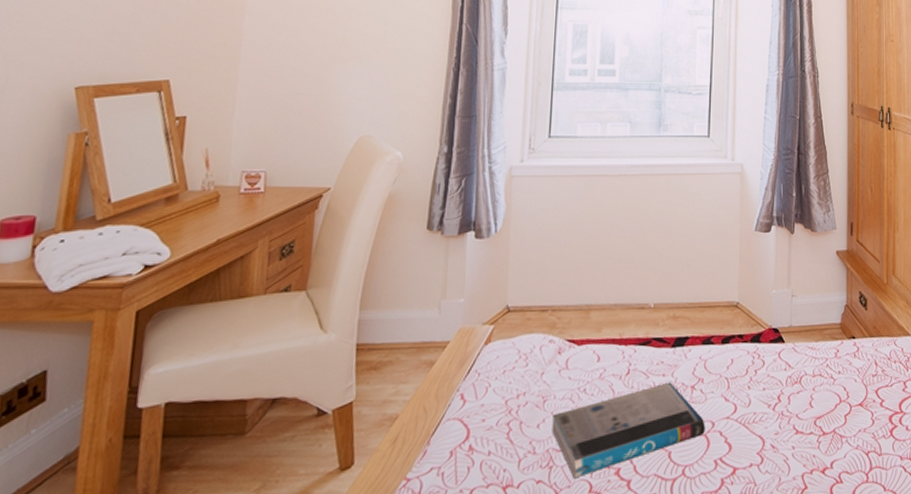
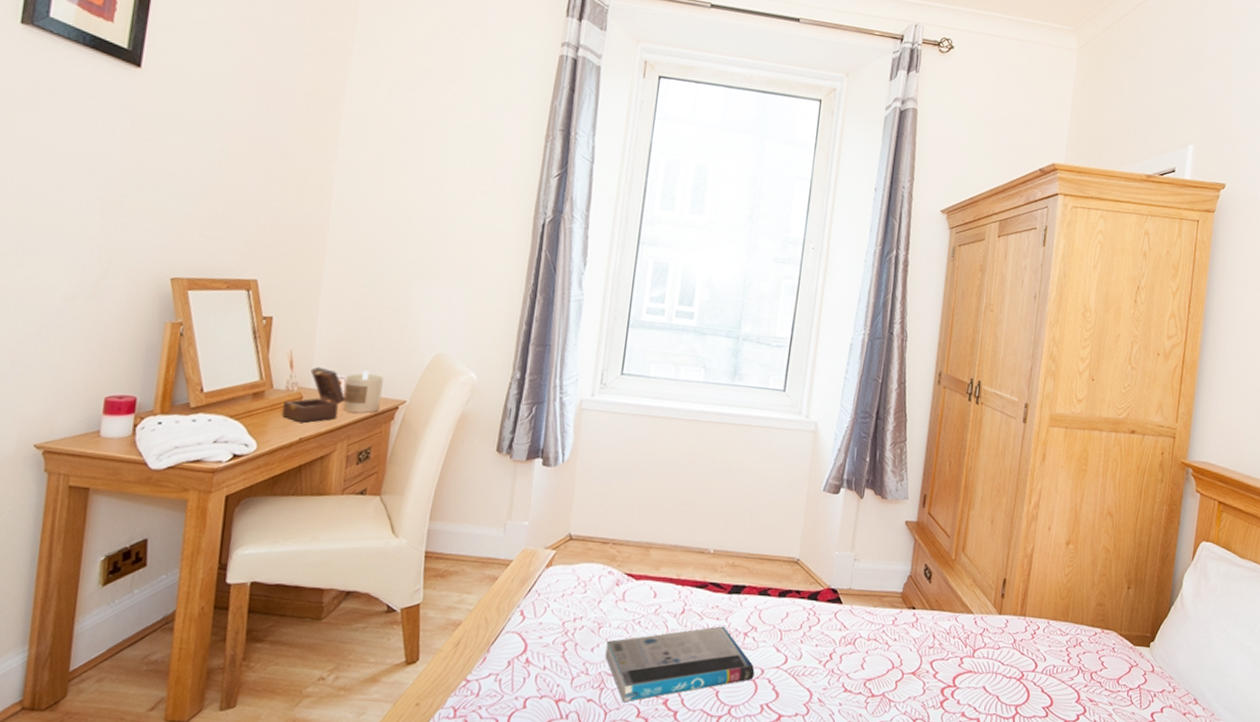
jewelry box: none [198,162,267,224] -> present [282,366,346,424]
candle: none [263,160,306,206] -> present [342,370,384,414]

